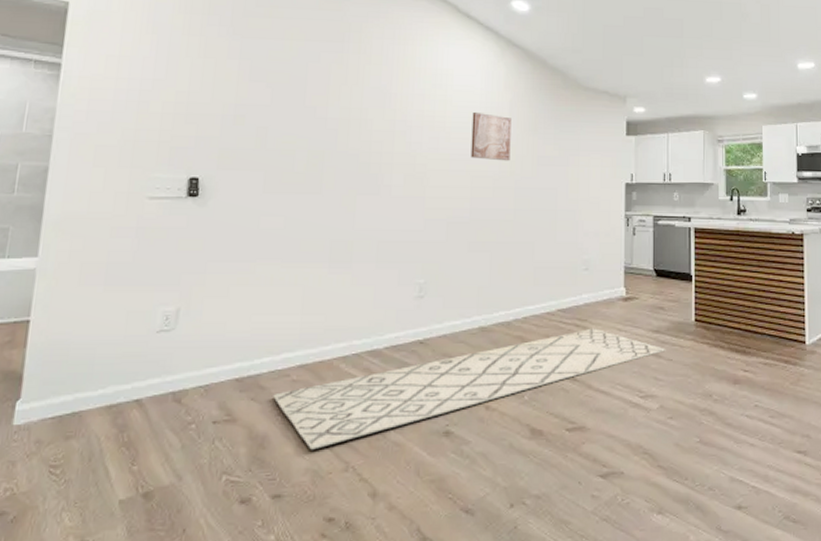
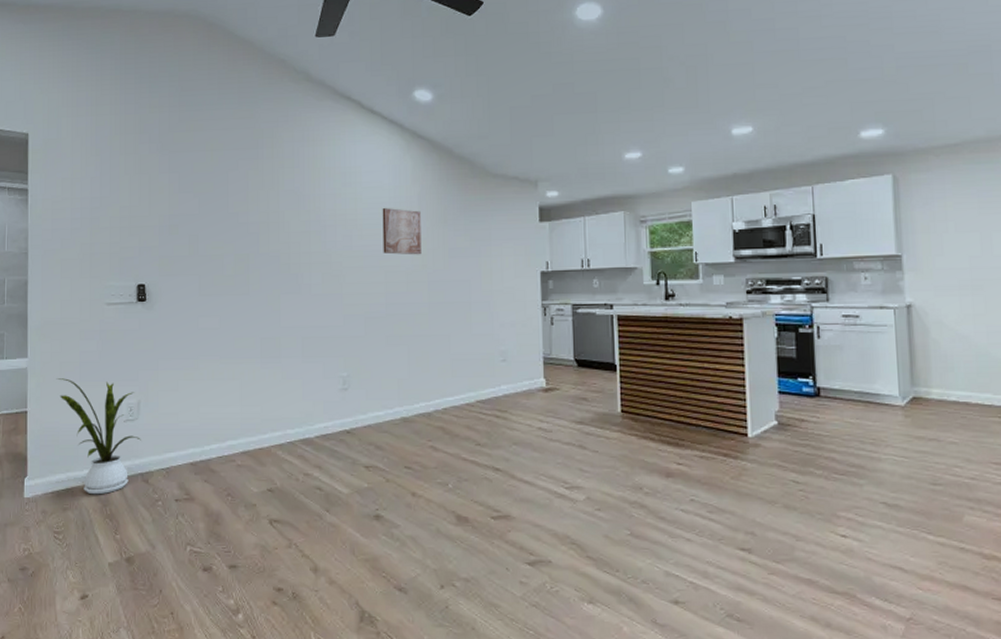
house plant: none [73,282,177,419] -> present [56,378,141,495]
rug: present [273,328,666,450] -> none [222,419,591,527]

